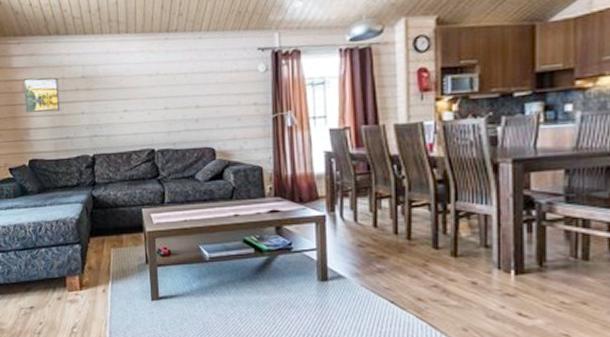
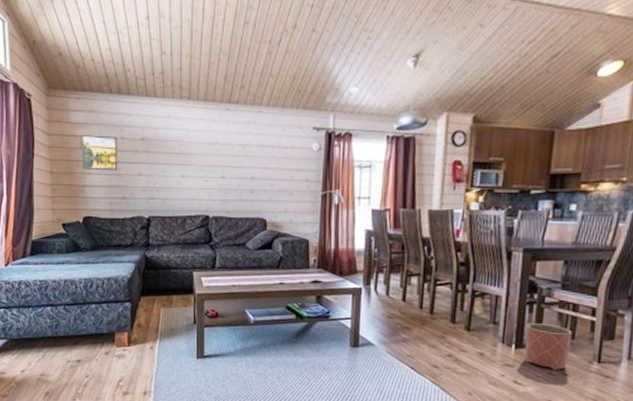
planter: none [527,244,586,298] -> present [524,323,573,370]

